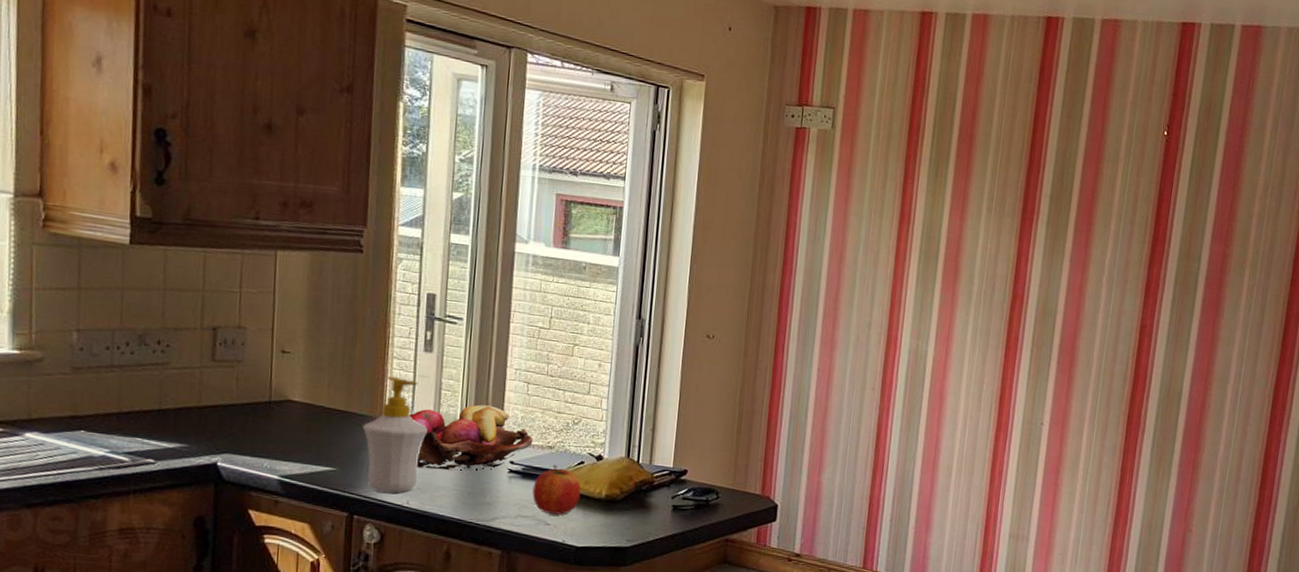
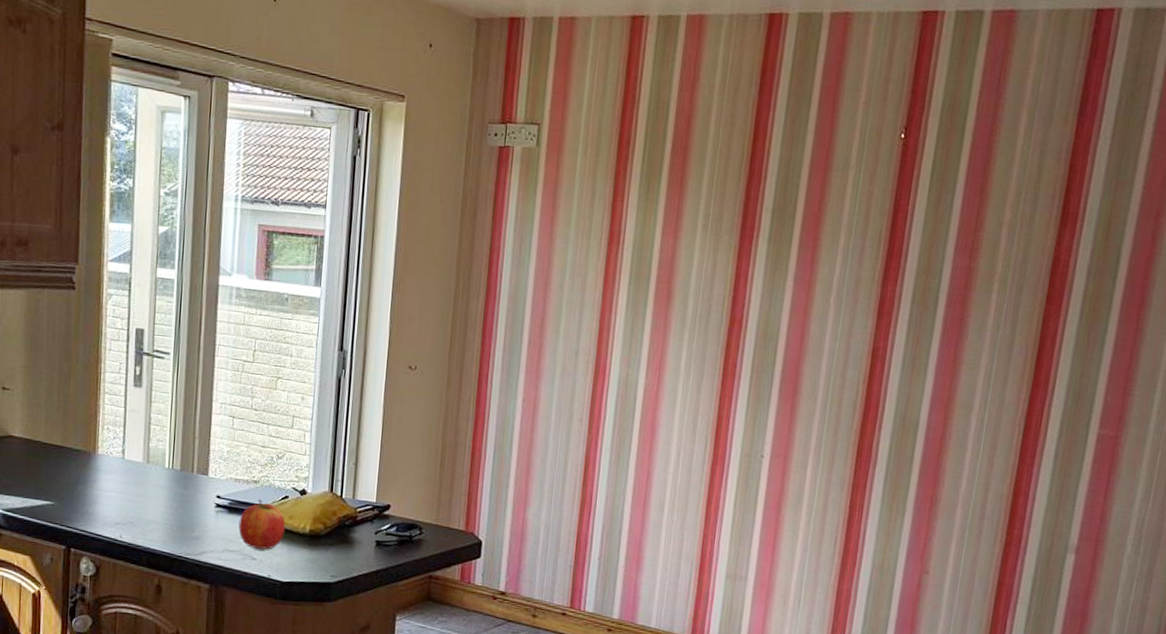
soap bottle: present [362,376,428,493] -> none [77,411,139,527]
fruit basket: present [409,404,533,470] -> none [121,439,239,505]

